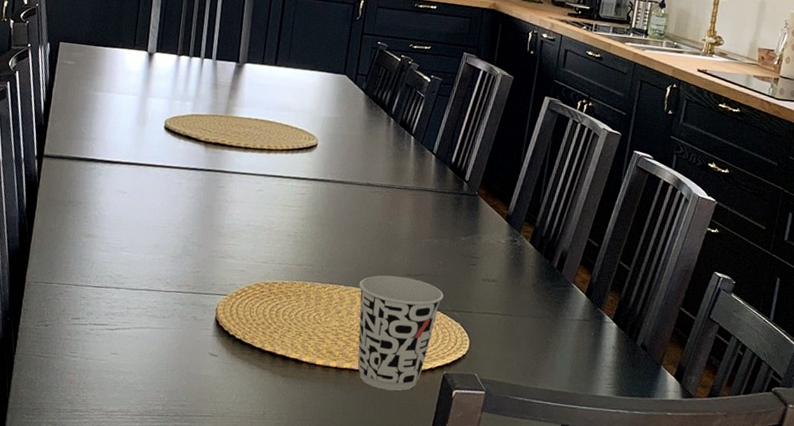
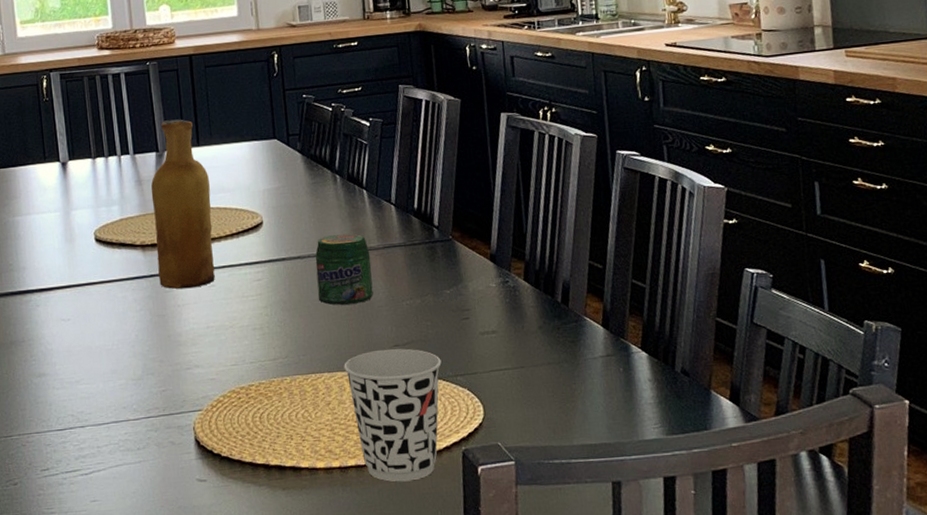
vase: none [214,36,279,189] -> present [150,119,215,289]
jar: none [350,169,405,233] -> present [315,233,374,305]

